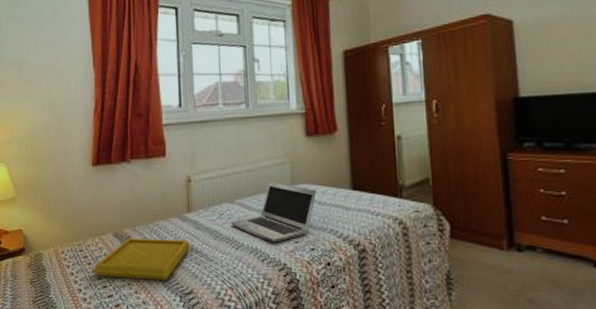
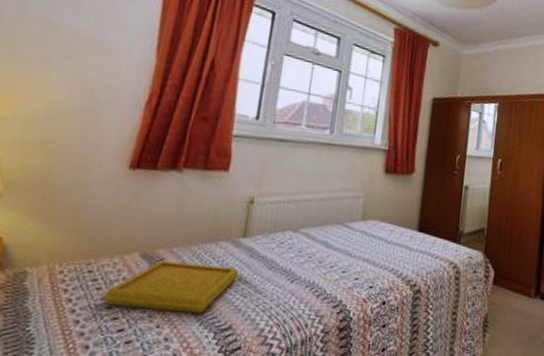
laptop: present [230,181,317,243] -> none [290,214,386,278]

